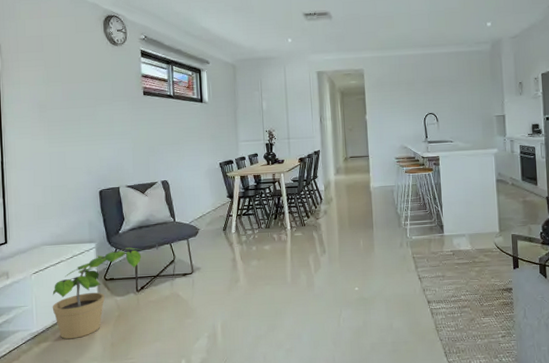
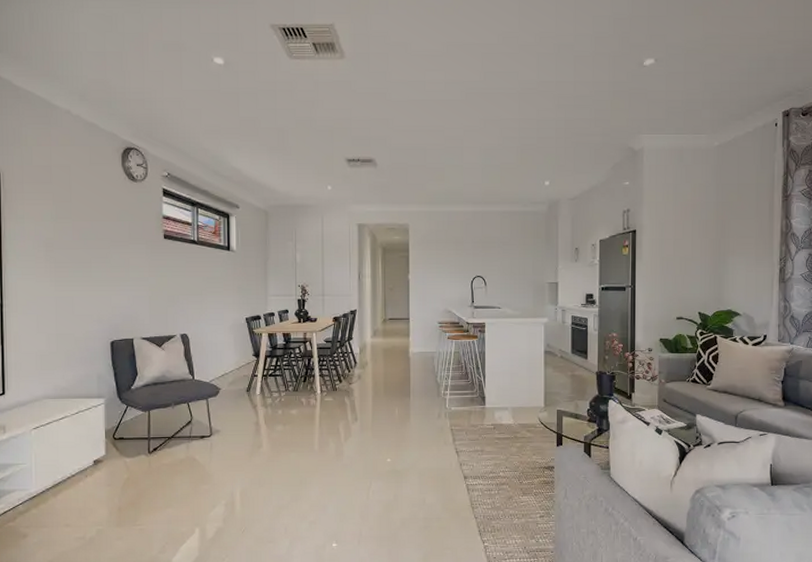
potted plant: present [52,247,144,340] -> none [53,405,158,502]

